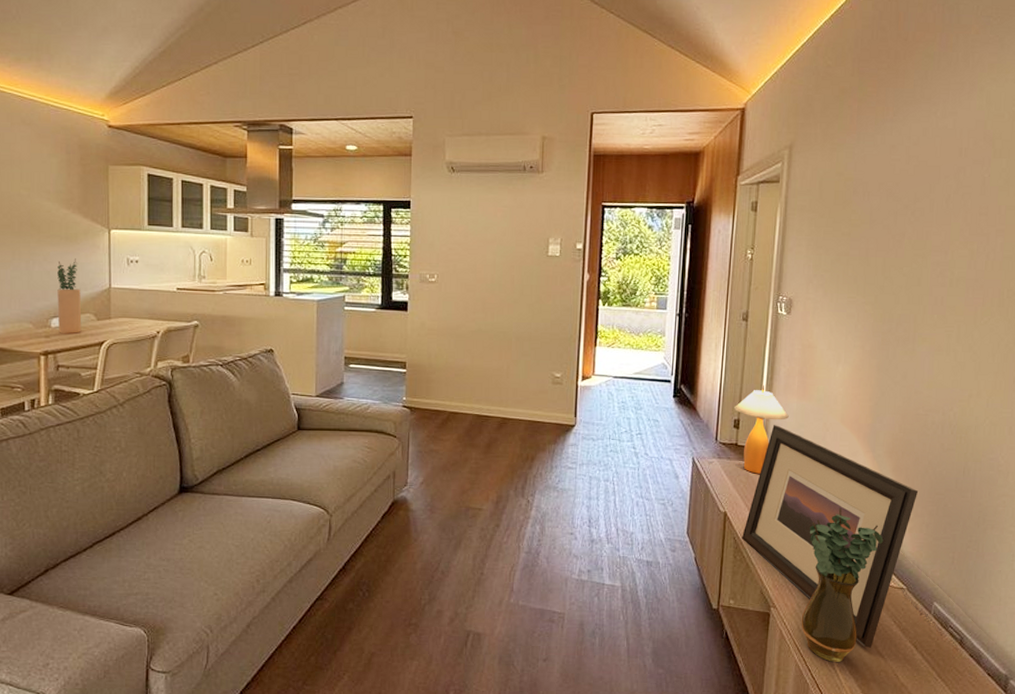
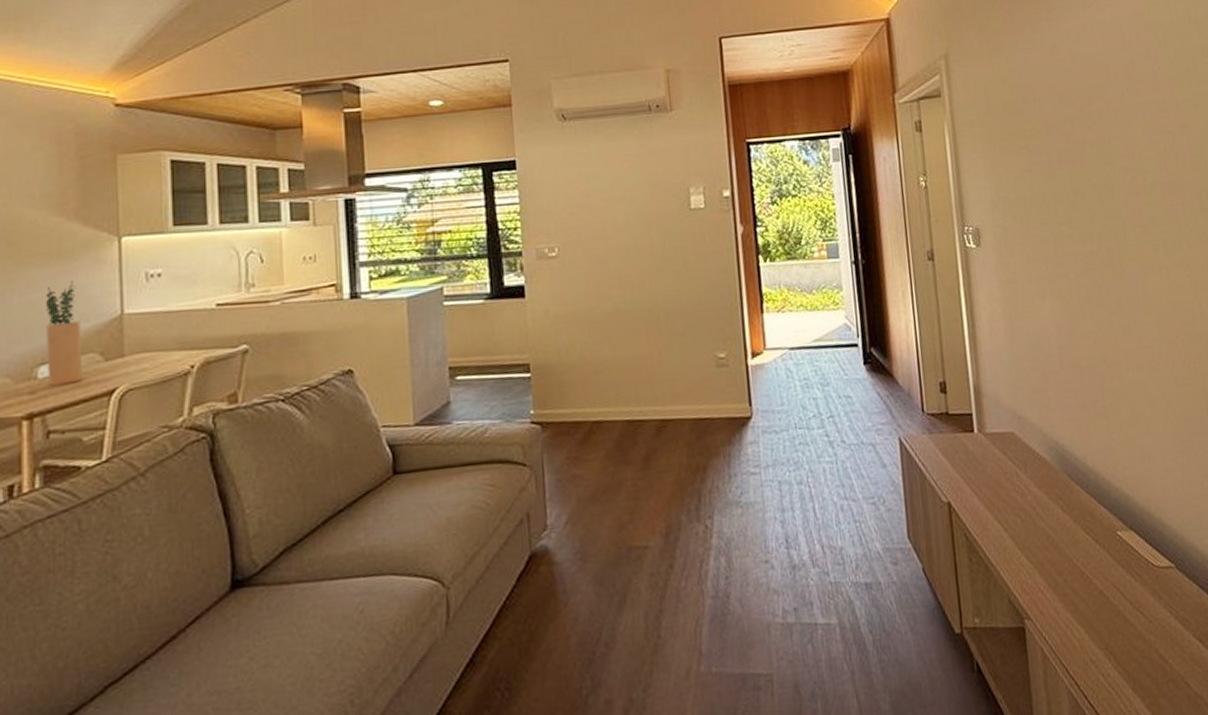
table lamp: present [733,384,789,474] -> none [936,334,1001,448]
picture frame: present [742,425,919,648] -> none [974,382,1163,653]
vase: present [801,507,884,662] -> none [1050,474,1137,680]

